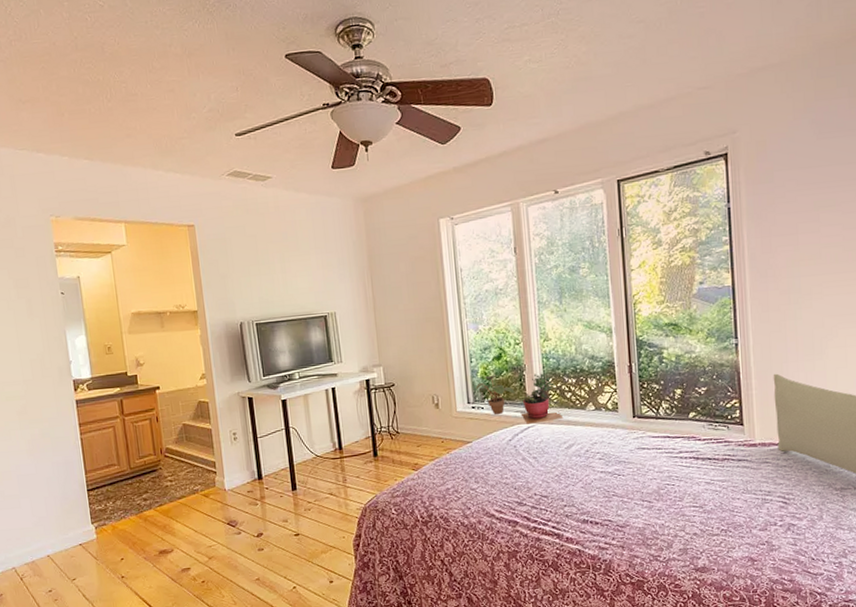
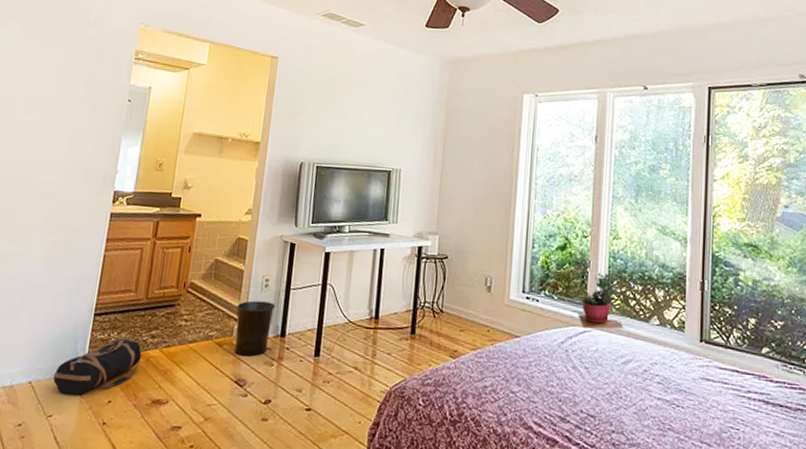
duffel bag: none [66,505,140,561] -> present [53,338,142,396]
waste bin: none [212,452,249,502] -> present [235,300,276,357]
potted plant: present [475,374,515,415] -> none [533,265,575,312]

